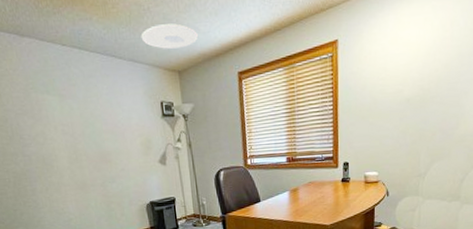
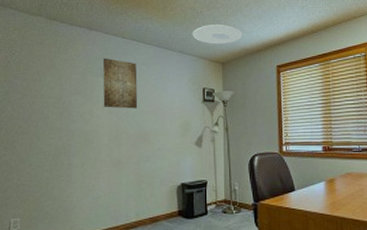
wall art: none [43,70,94,129] -> present [102,58,138,109]

